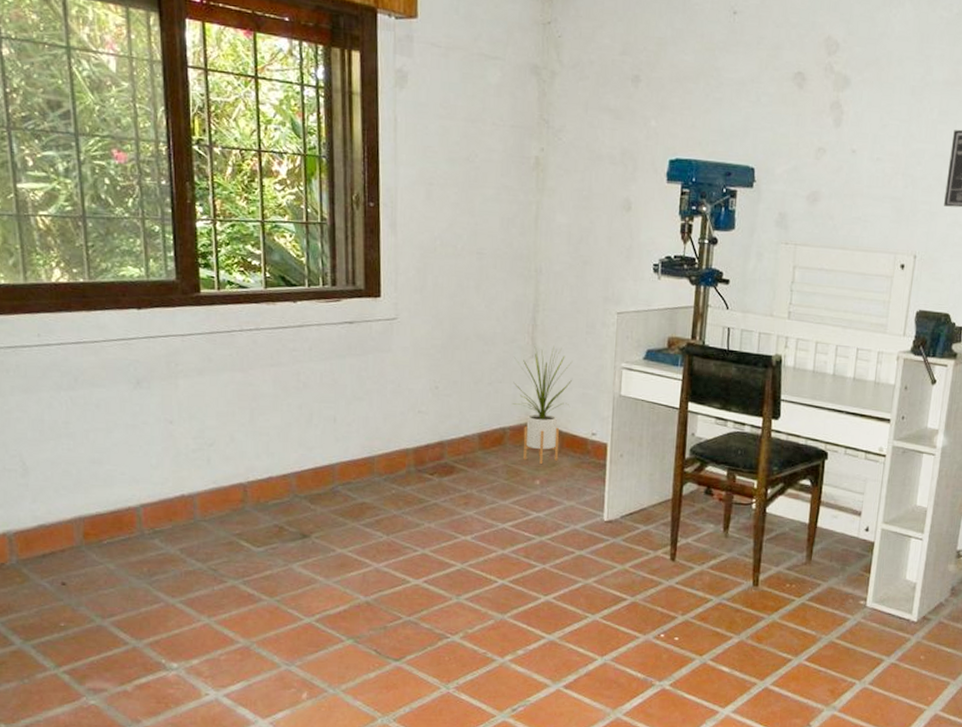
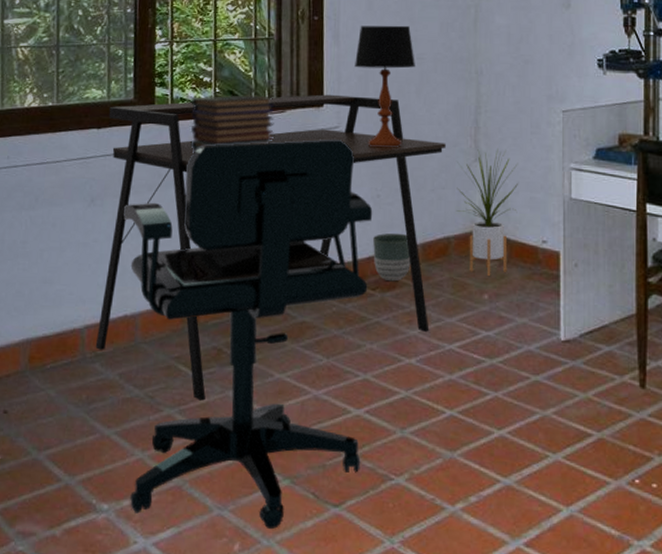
desk: none [149,284,504,573] -> present [95,94,446,401]
office chair: none [174,330,431,681] -> present [124,139,373,530]
book stack: none [240,280,330,340] -> present [190,94,275,155]
table lamp: none [413,215,475,342] -> present [355,25,415,148]
planter: none [431,422,468,468] -> present [373,233,411,282]

